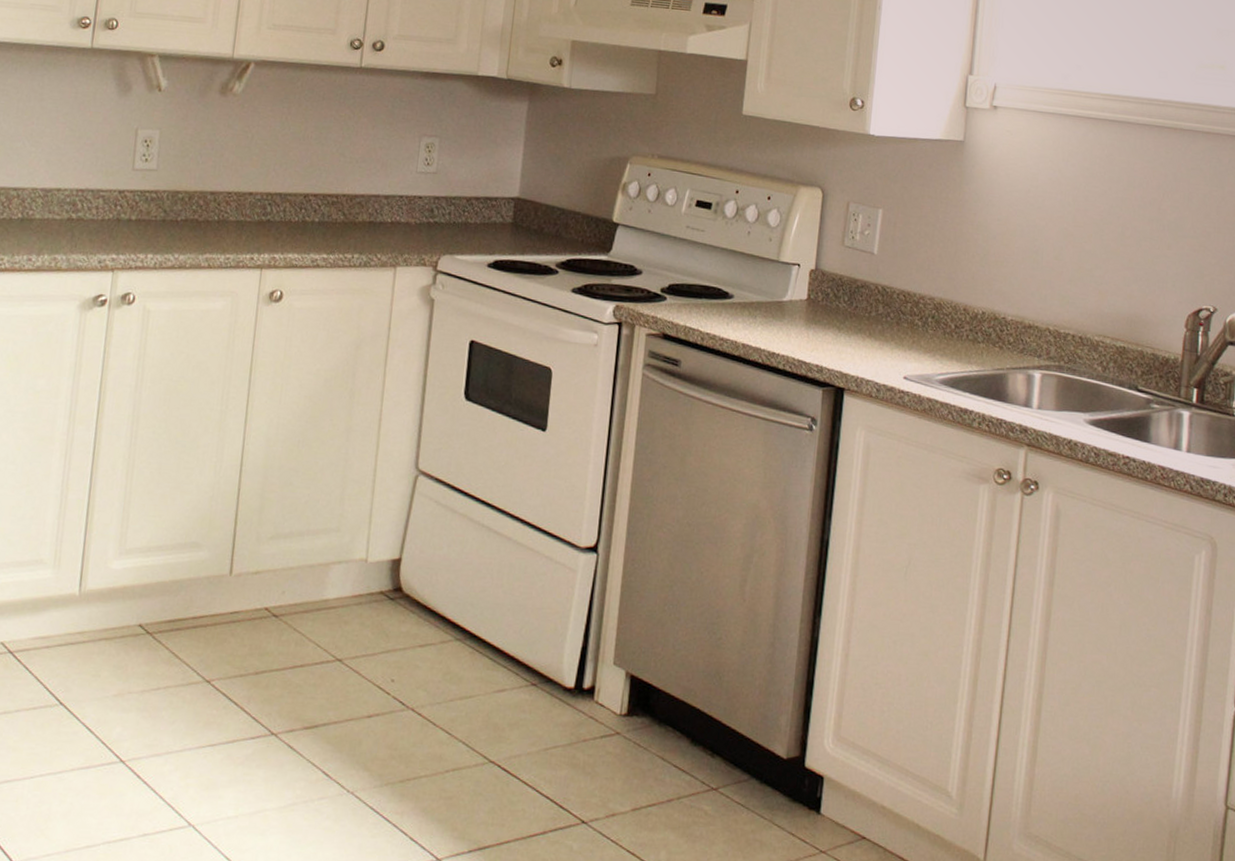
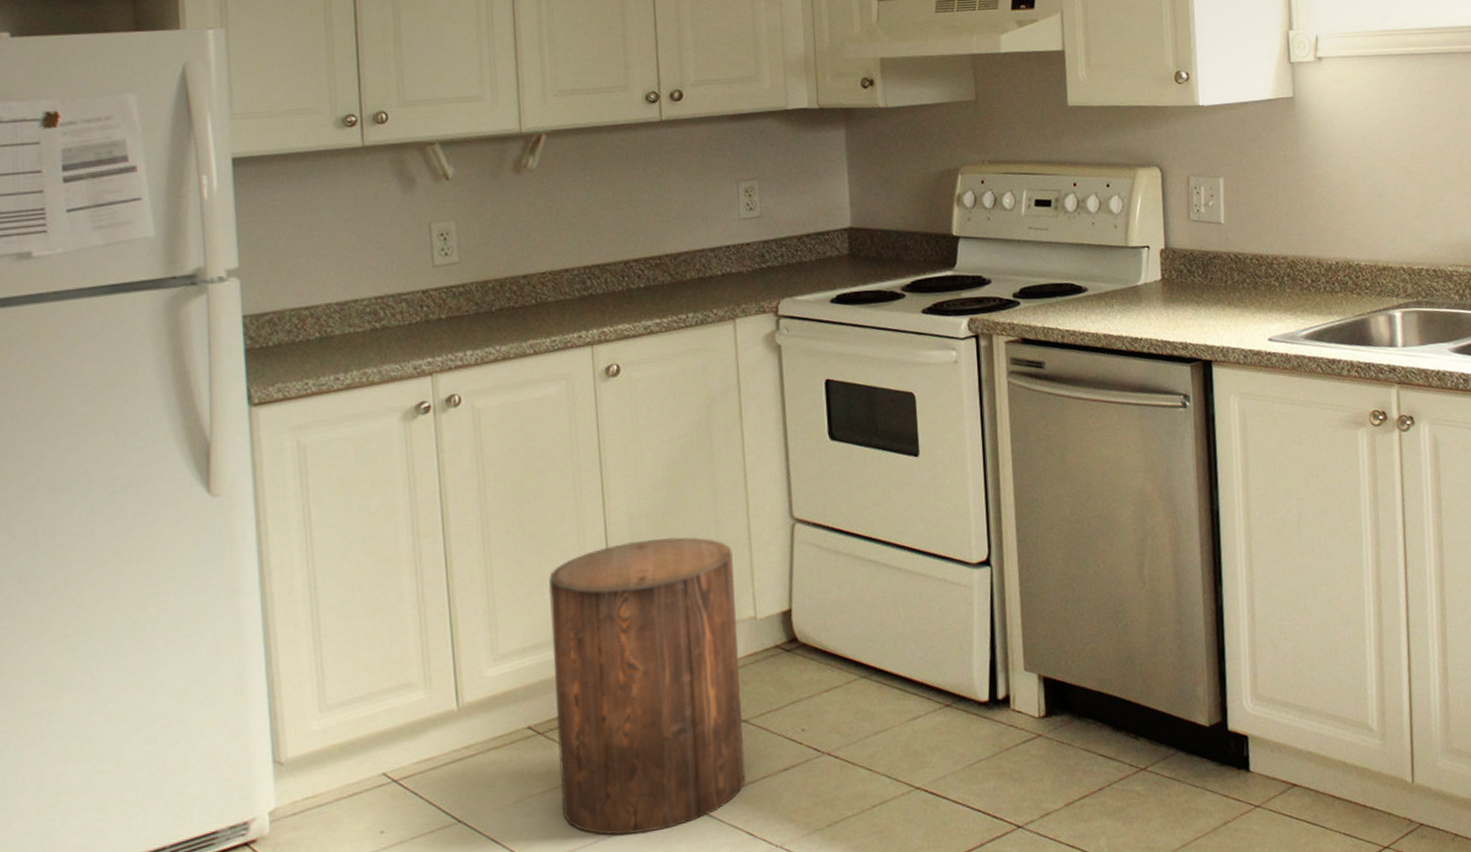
stool: none [155,463,356,752] -> present [548,537,746,836]

